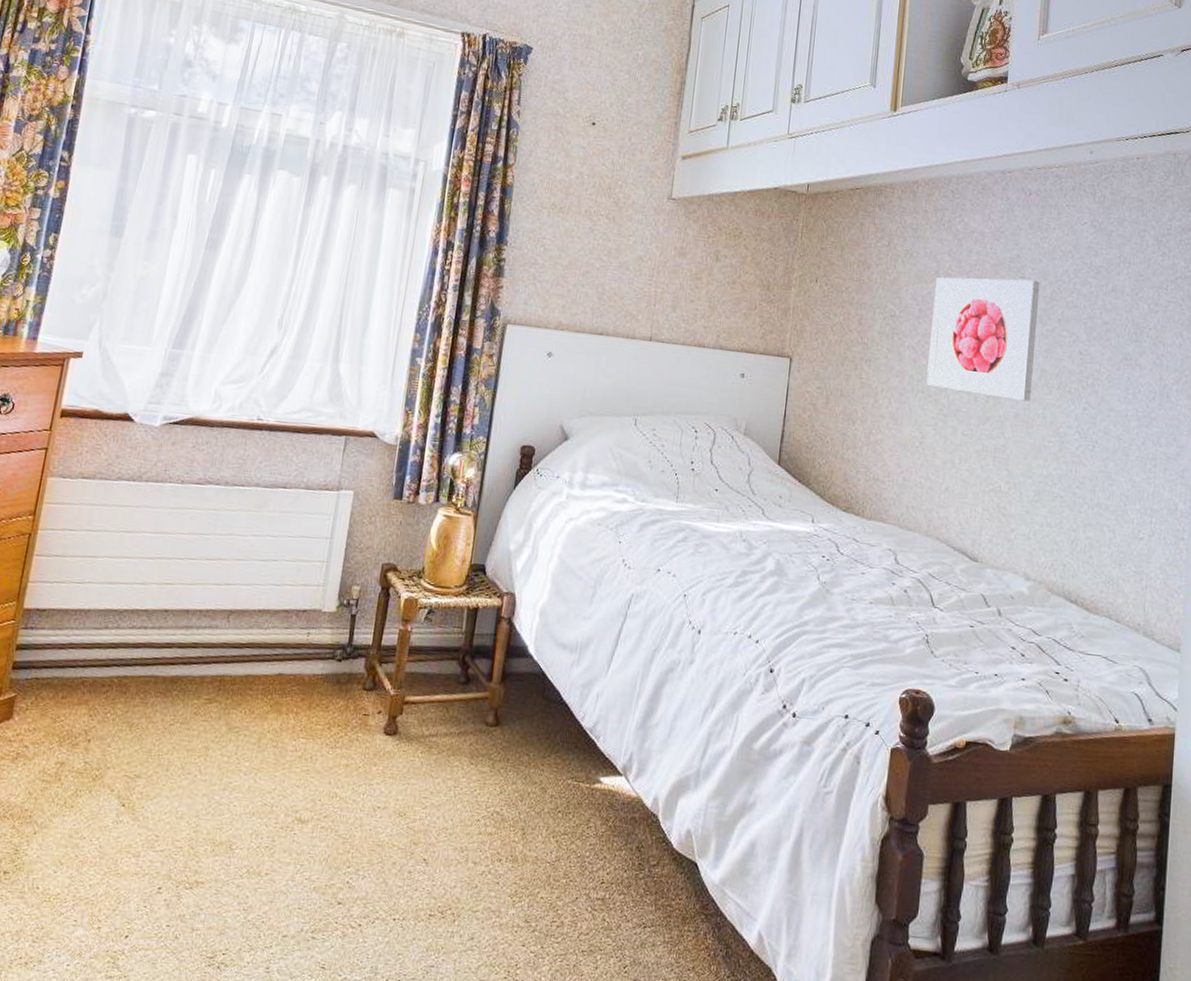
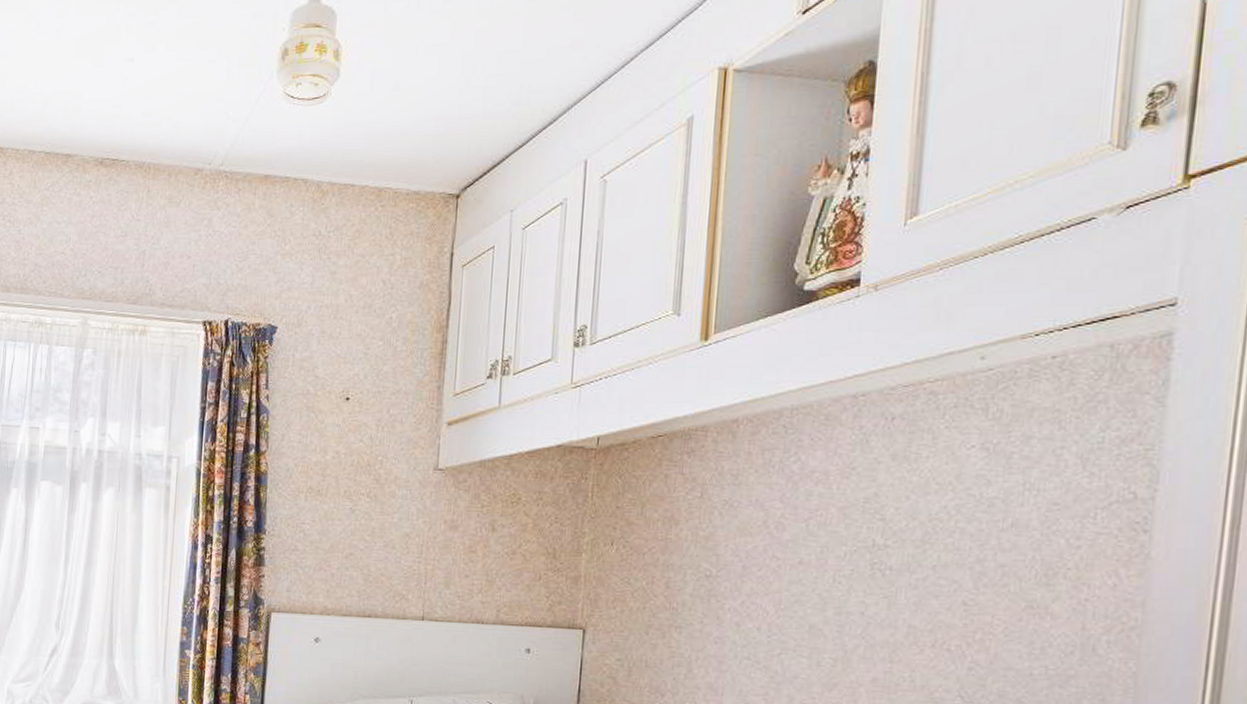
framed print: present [926,277,1040,402] -> none [753,521,907,663]

